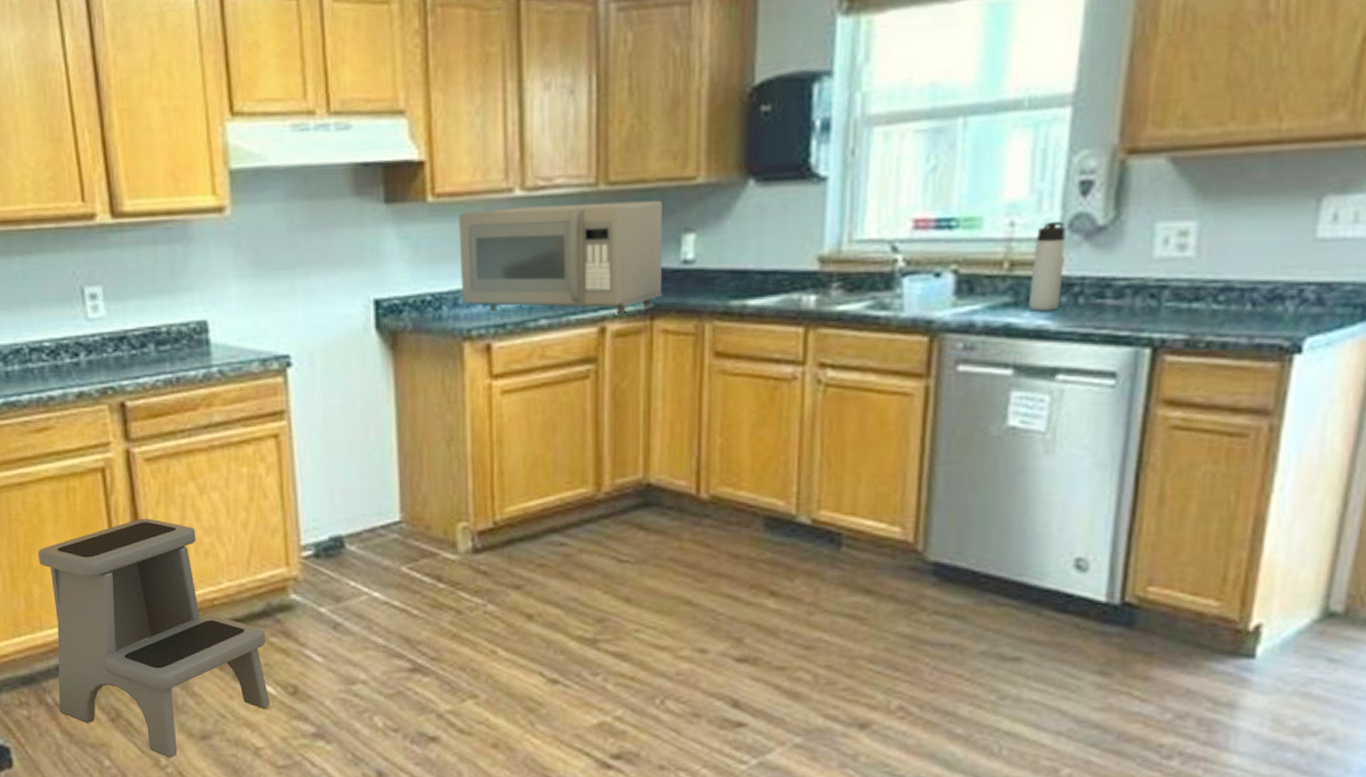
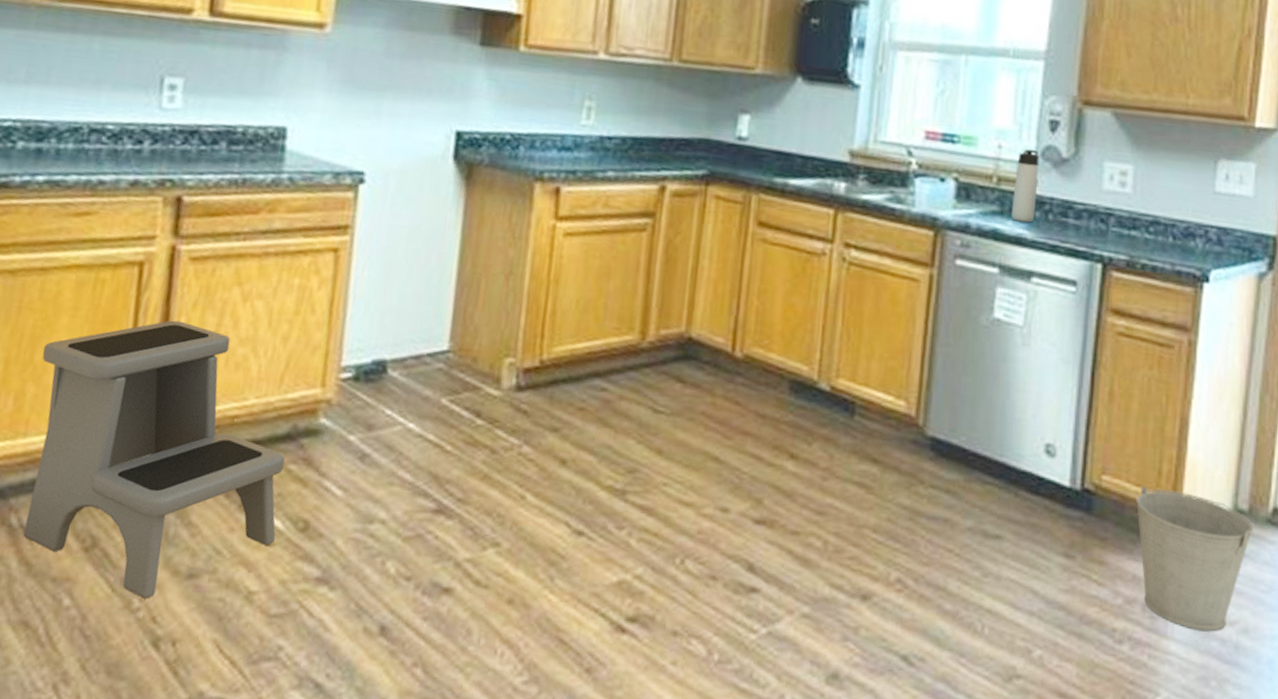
microwave: present [459,200,663,315] -> none [538,65,725,177]
bucket: none [1192,594,1352,743] -> present [1136,486,1255,632]

